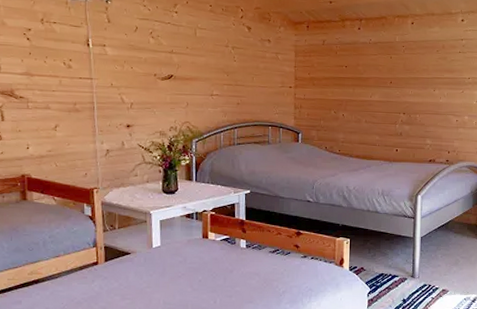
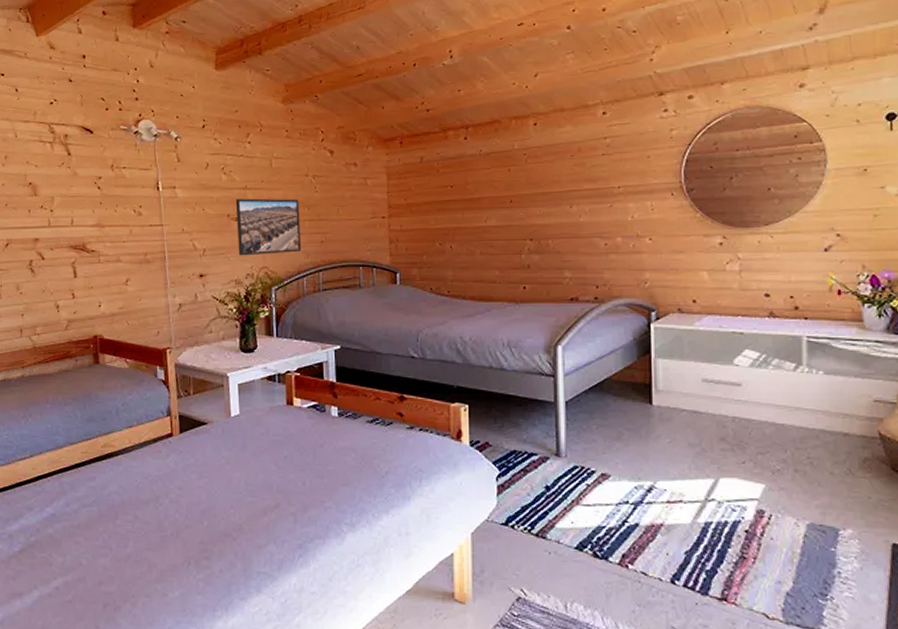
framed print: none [162,61,220,112] -> present [235,198,302,256]

